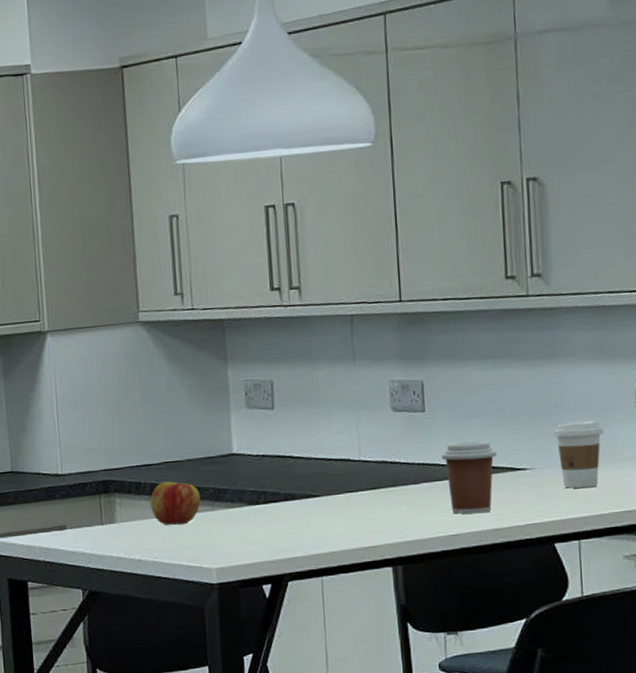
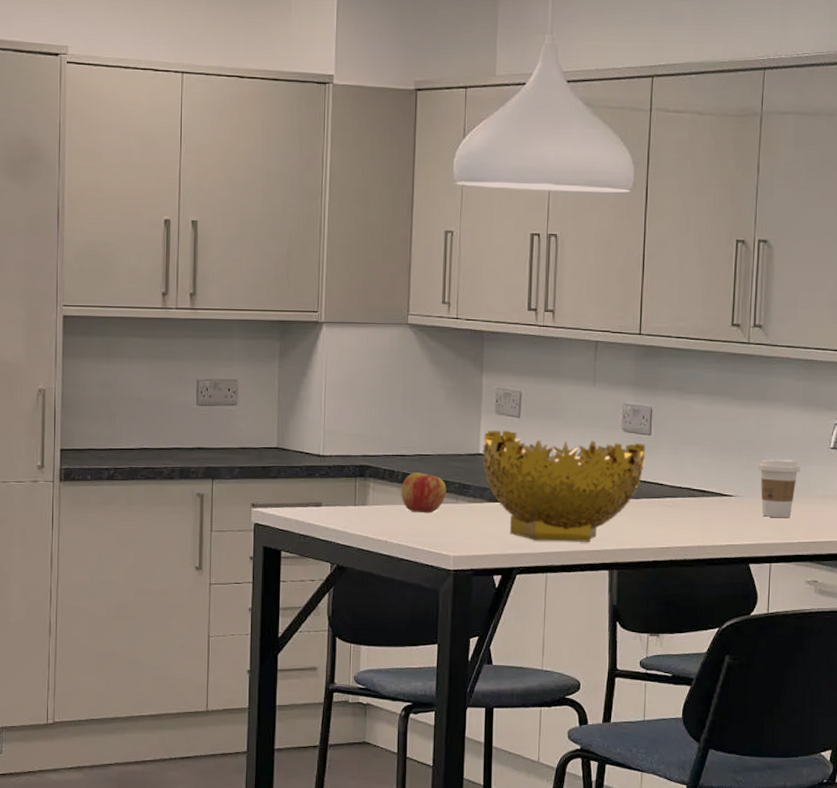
decorative bowl: none [236,422,421,543] -> present [483,430,645,542]
coffee cup: present [442,440,497,514] -> none [661,466,709,531]

